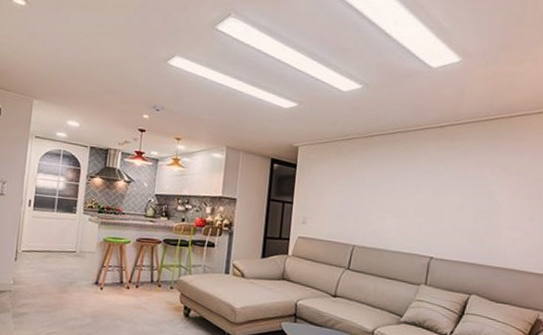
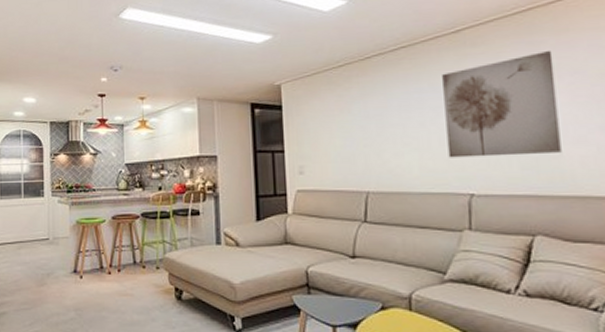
wall art: none [419,153,507,234] -> present [442,50,562,158]

